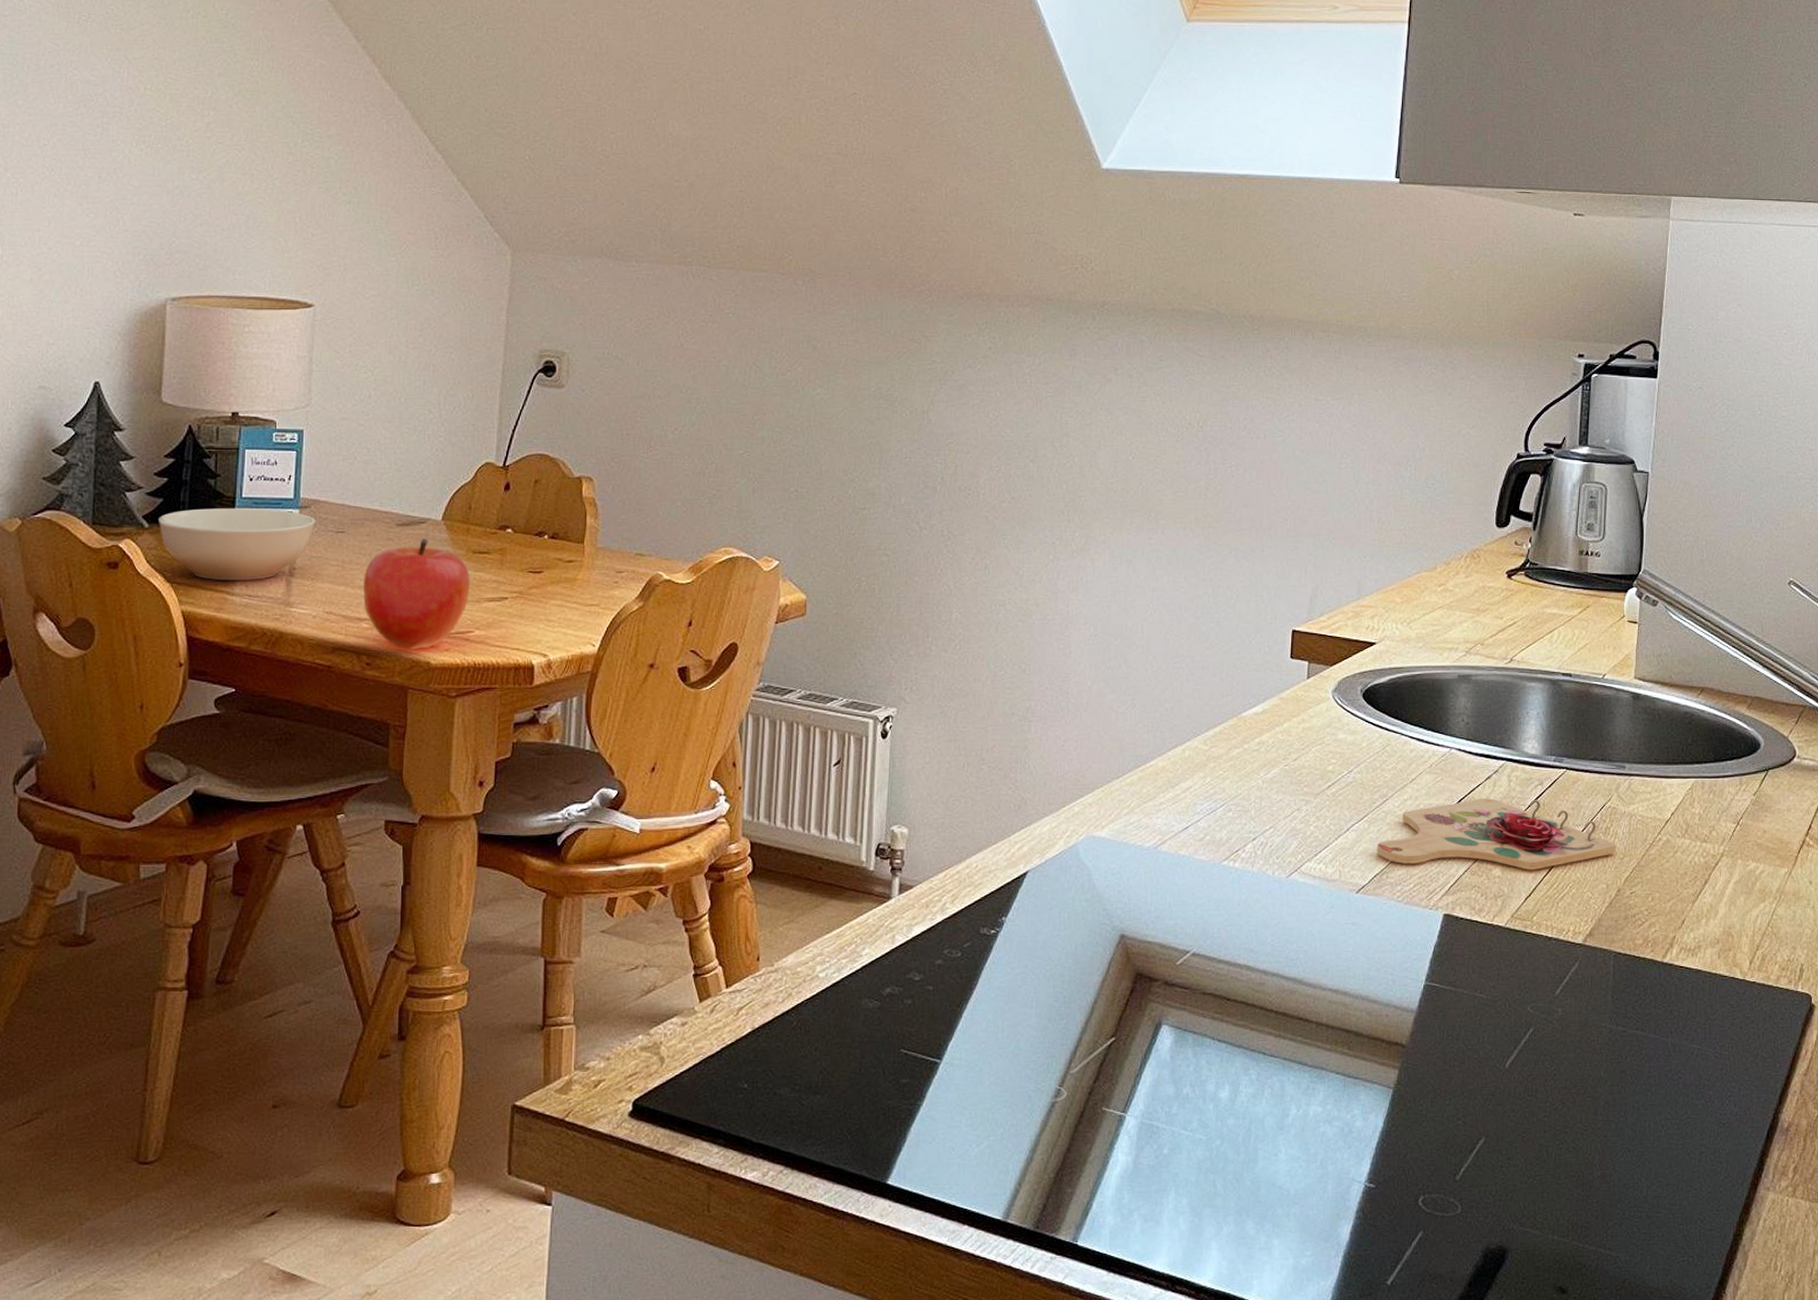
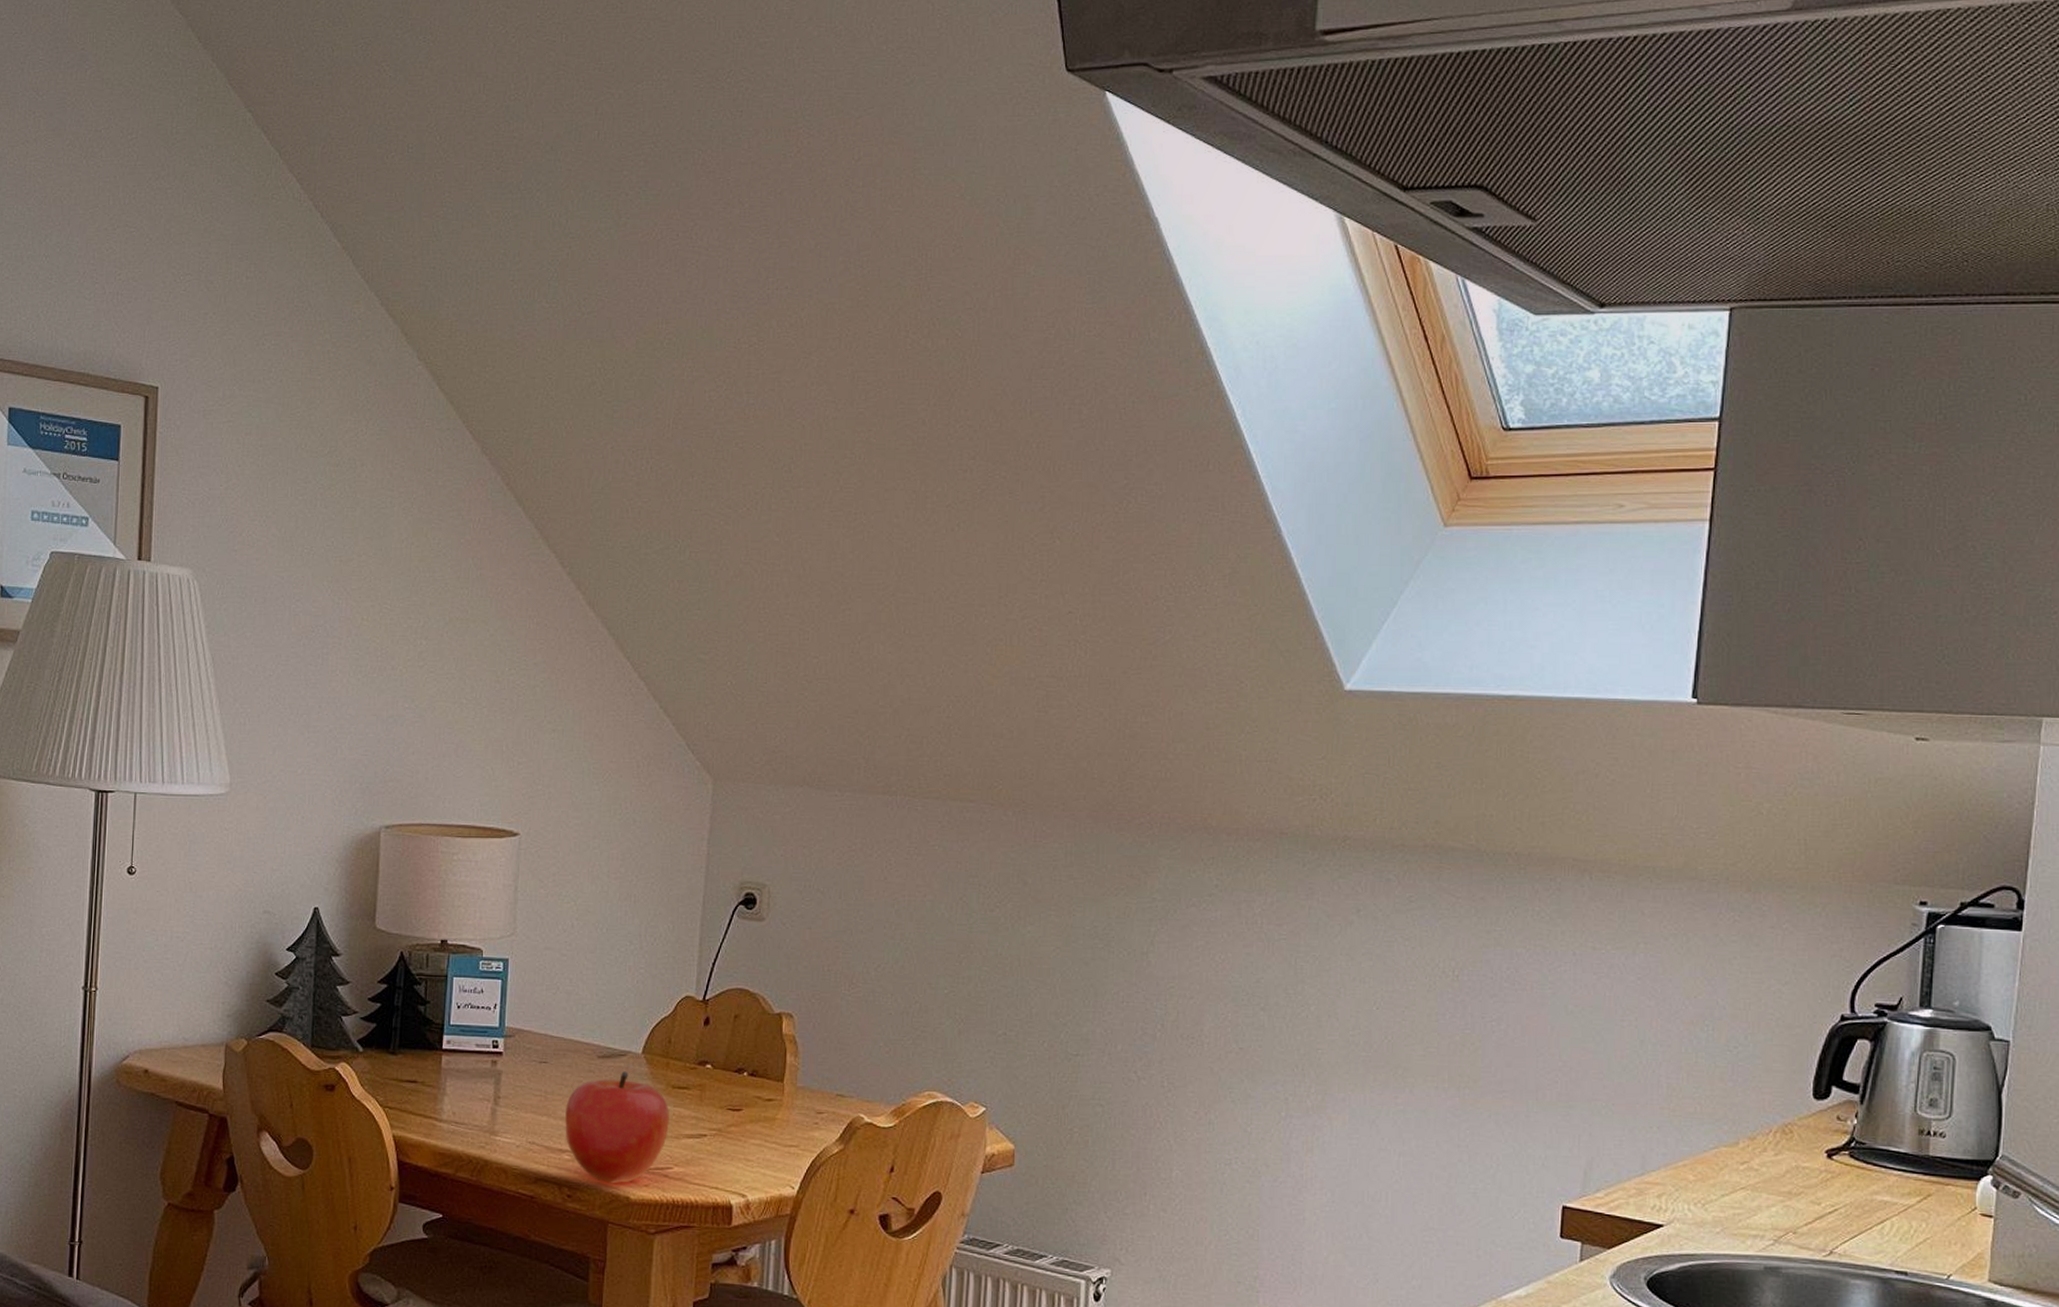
bowl: present [157,508,316,580] -> none [371,1034,520,1107]

